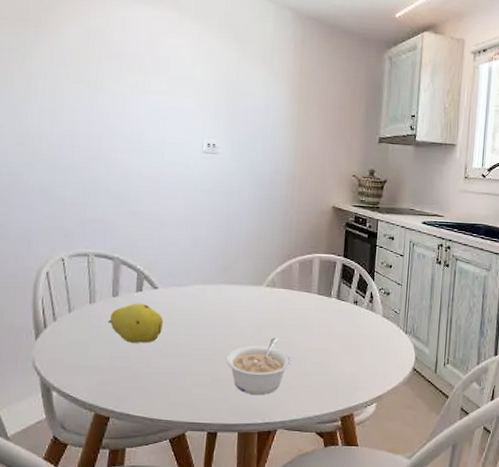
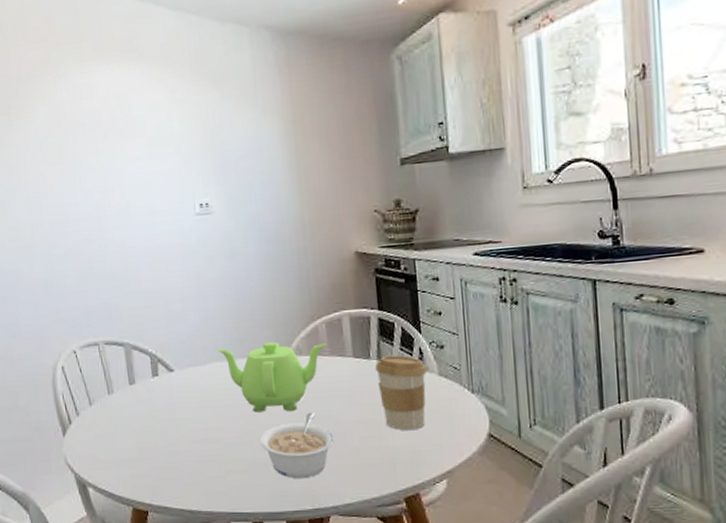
fruit: present [108,303,164,343] -> none [129,388,186,432]
teapot: none [202,273,297,335] -> present [217,342,327,413]
coffee cup: none [333,296,375,359] -> present [374,355,428,430]

